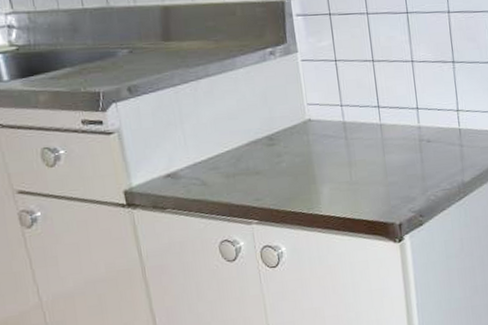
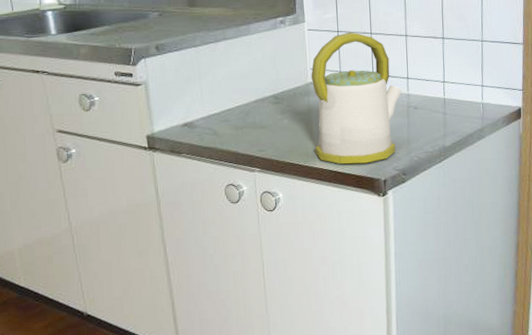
kettle: none [308,60,412,209] -> present [311,32,402,164]

